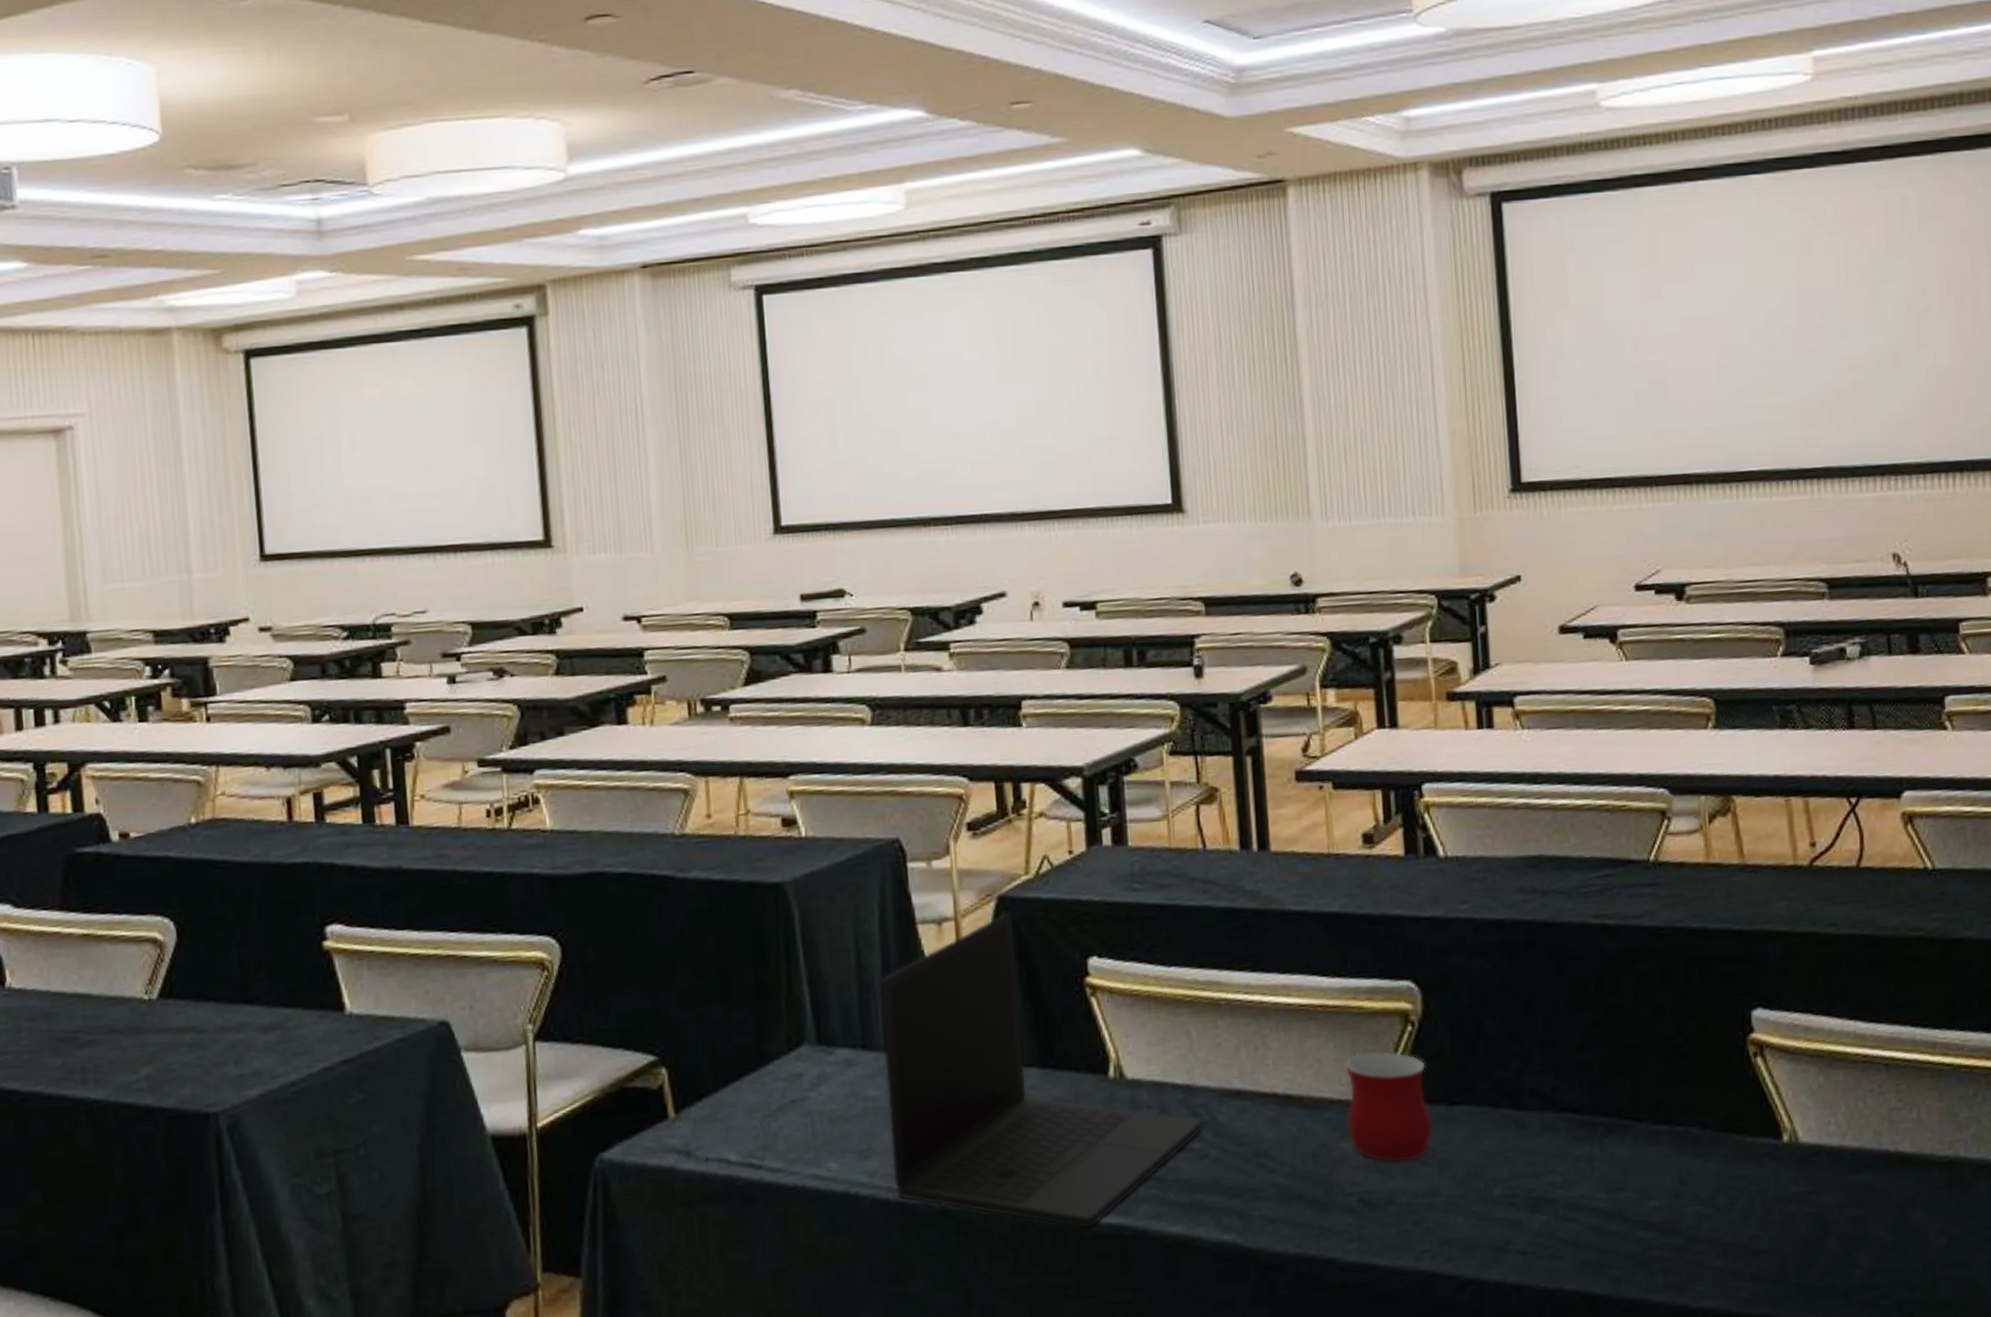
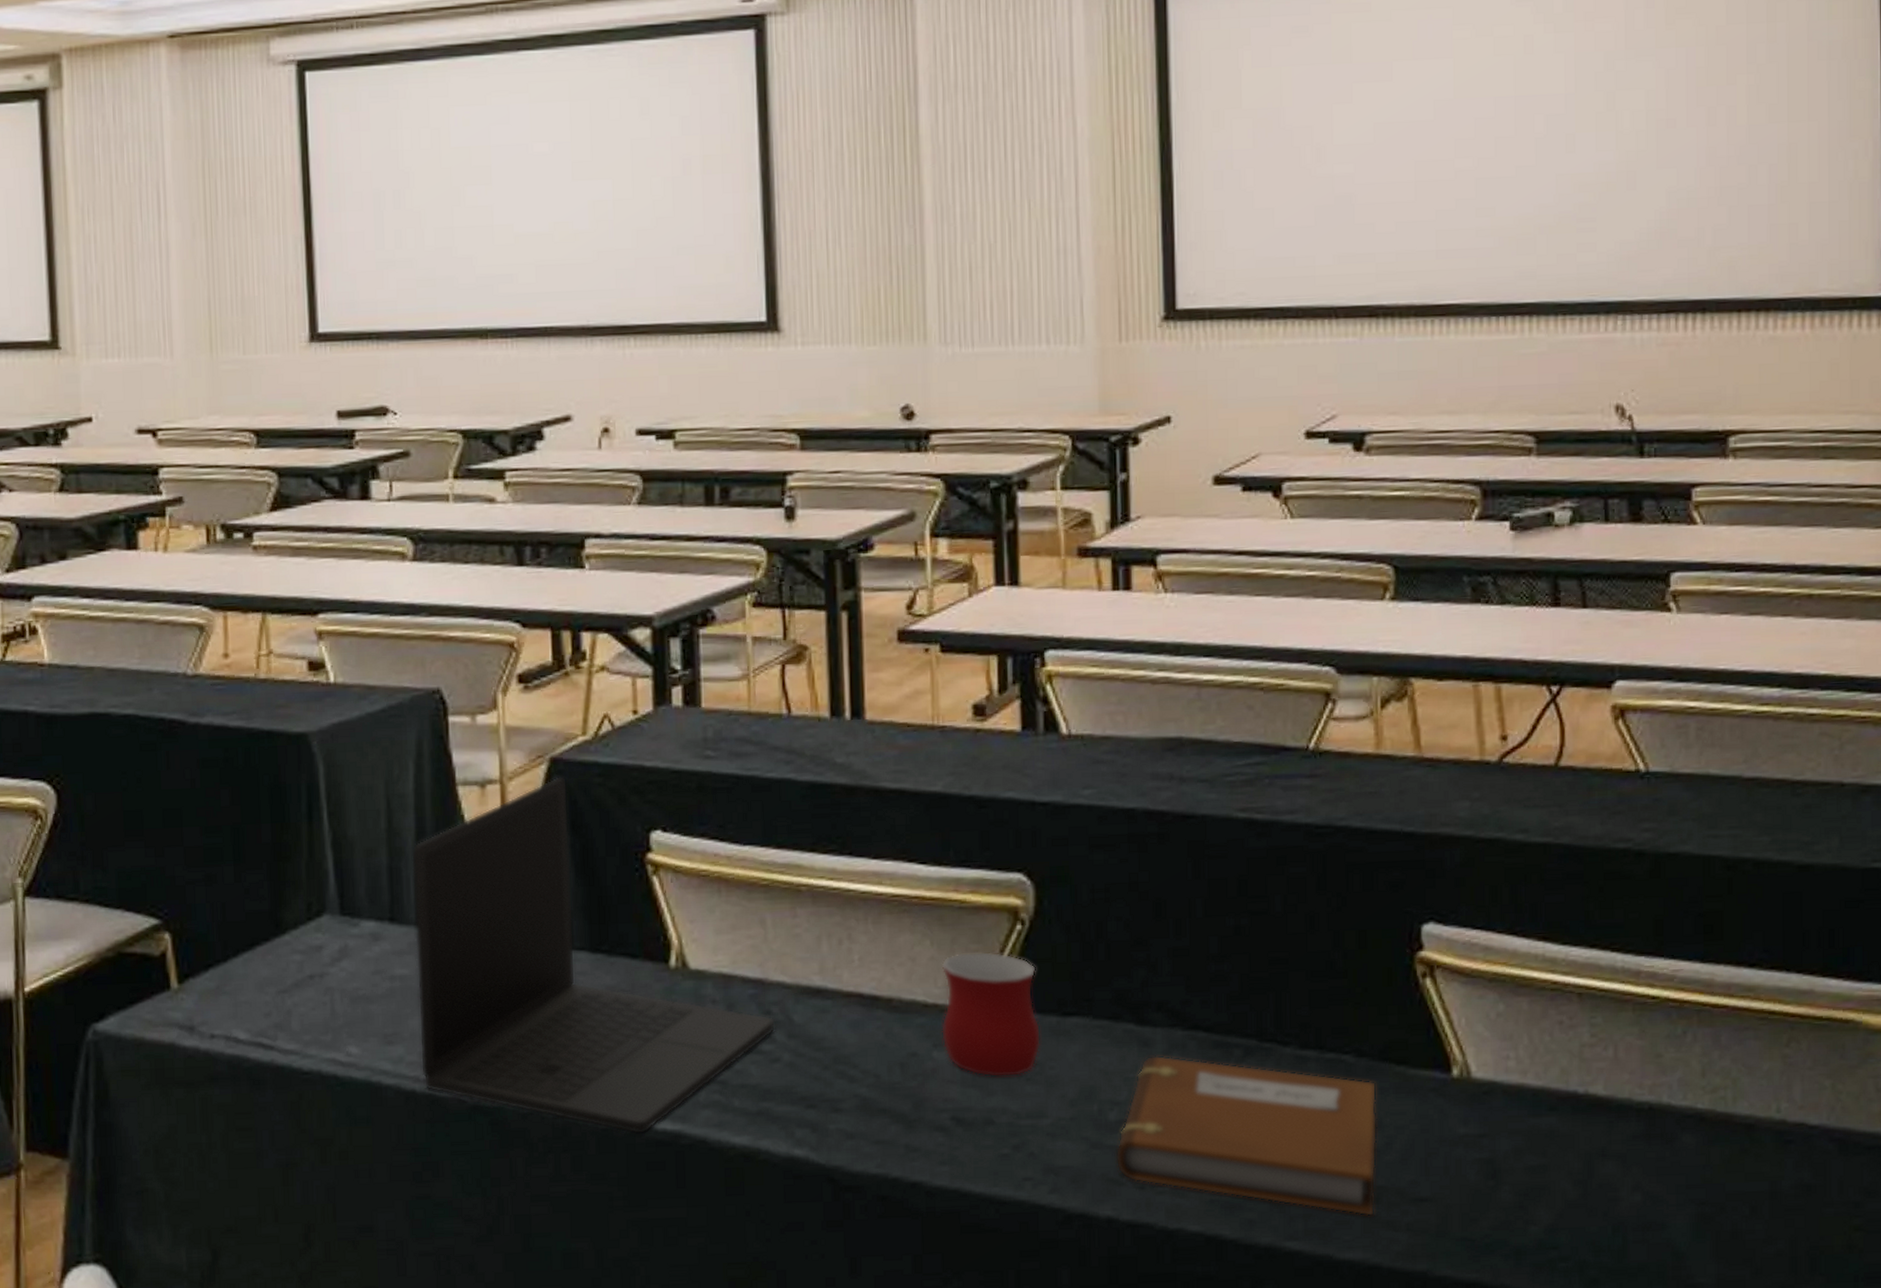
notebook: none [1500,1135,1723,1269] -> present [1115,1055,1378,1217]

